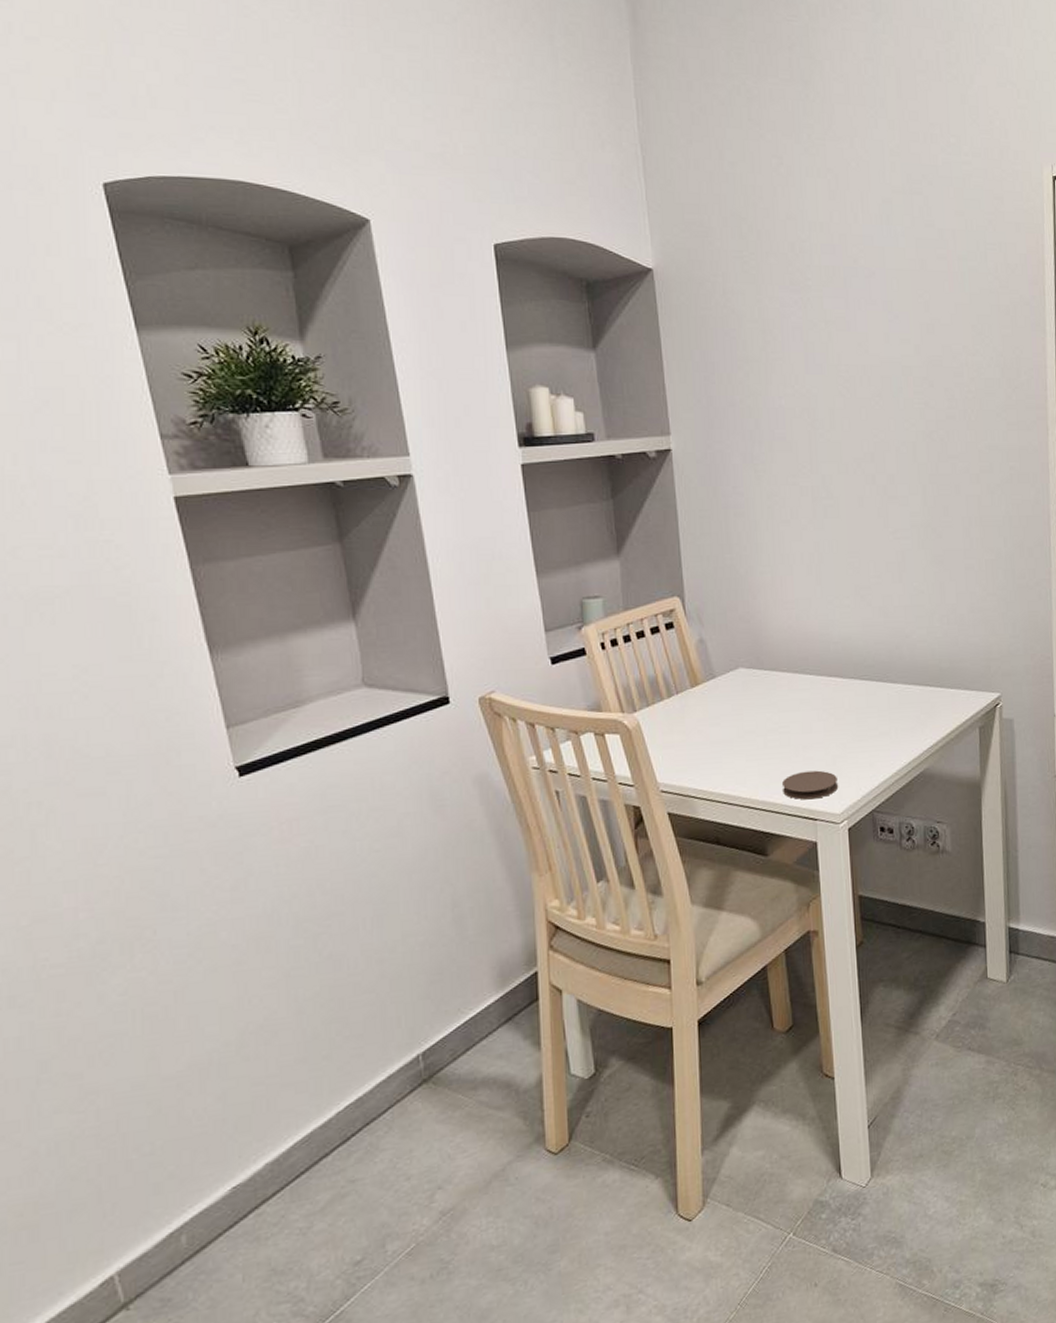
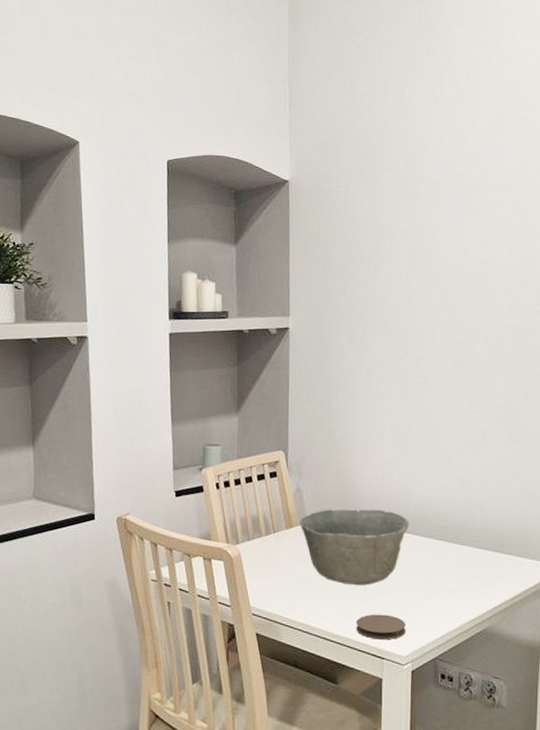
bowl: none [706,653,832,743] -> present [300,509,409,586]

